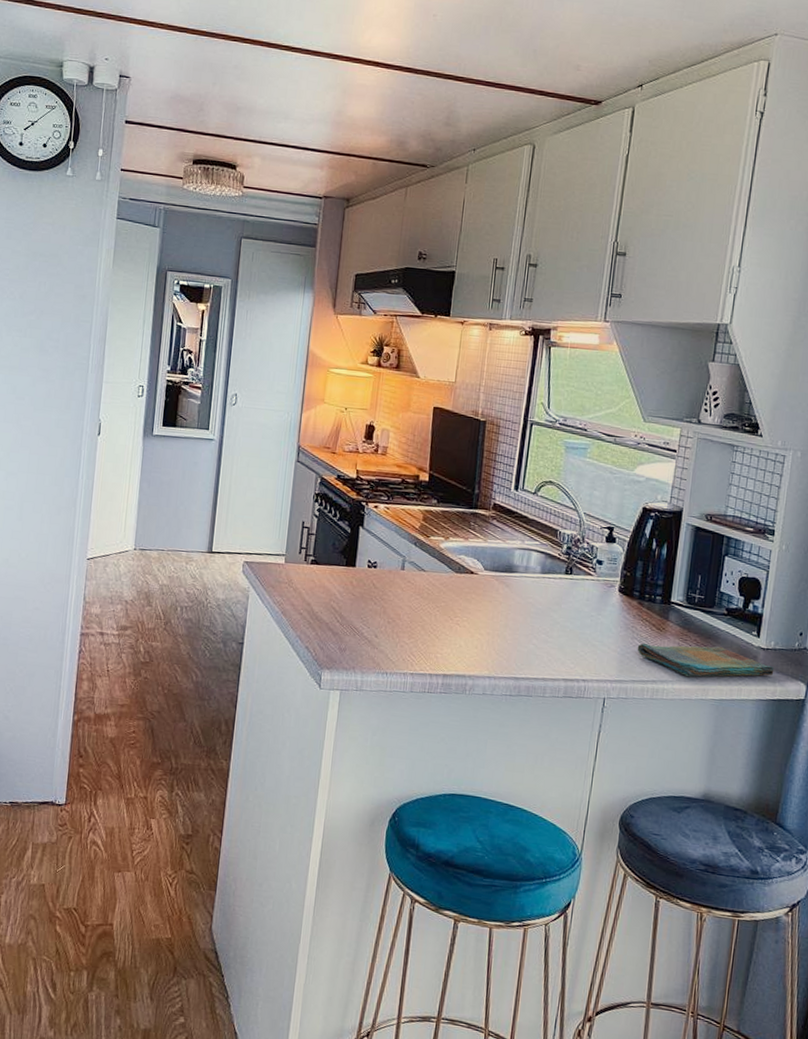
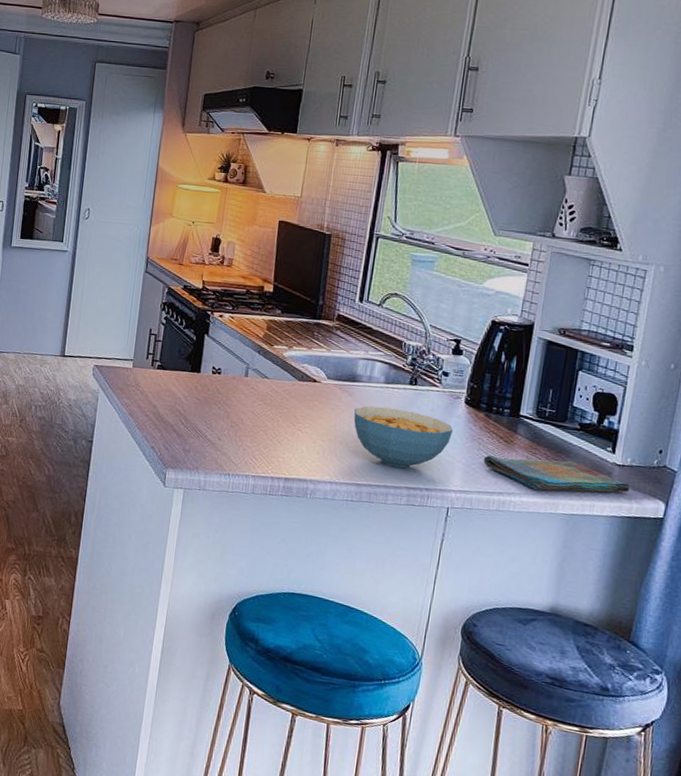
cereal bowl: none [511,597,608,660] -> present [353,406,454,468]

